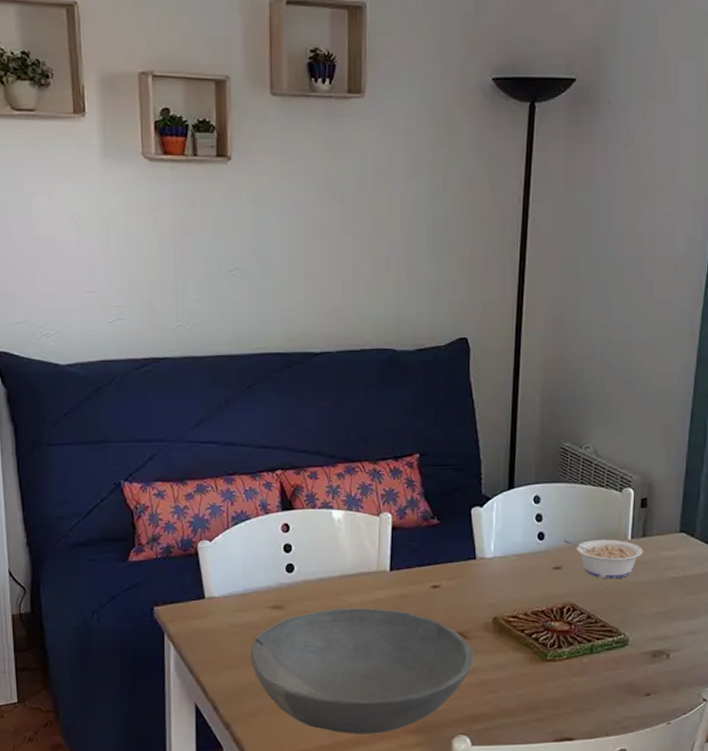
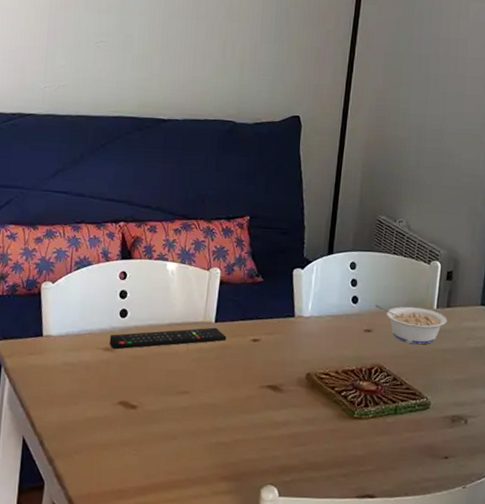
bowl: present [250,608,473,734] -> none [79,354,286,479]
remote control: none [277,576,404,607] -> present [109,327,227,350]

